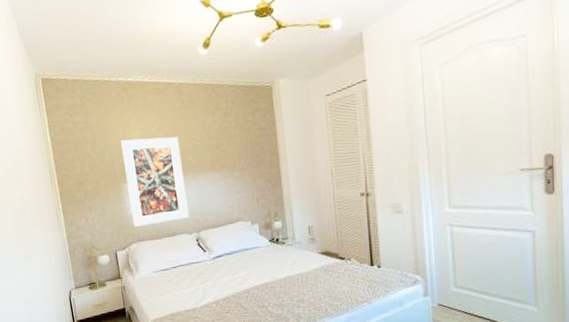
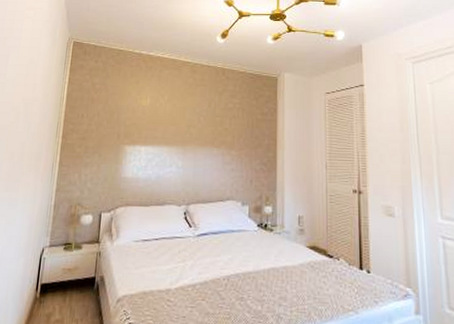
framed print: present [121,136,190,227] -> none [124,104,185,191]

